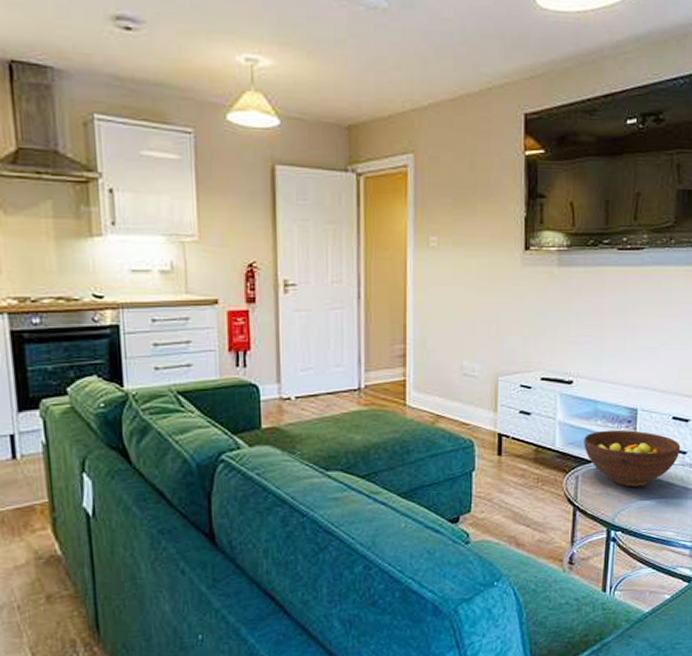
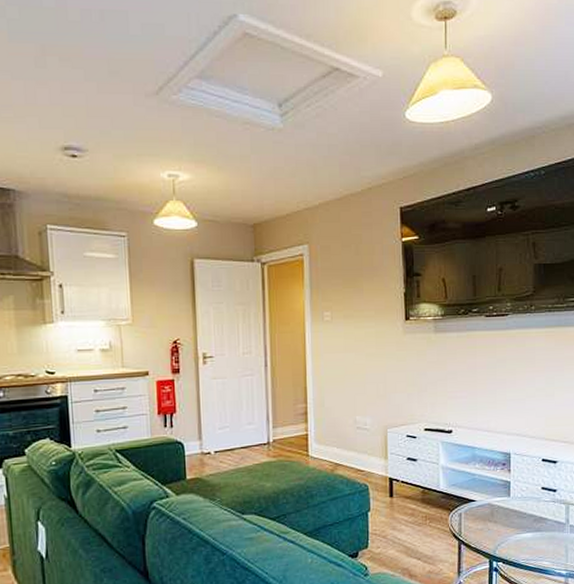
fruit bowl: present [584,429,681,487] -> none [465,472,551,522]

